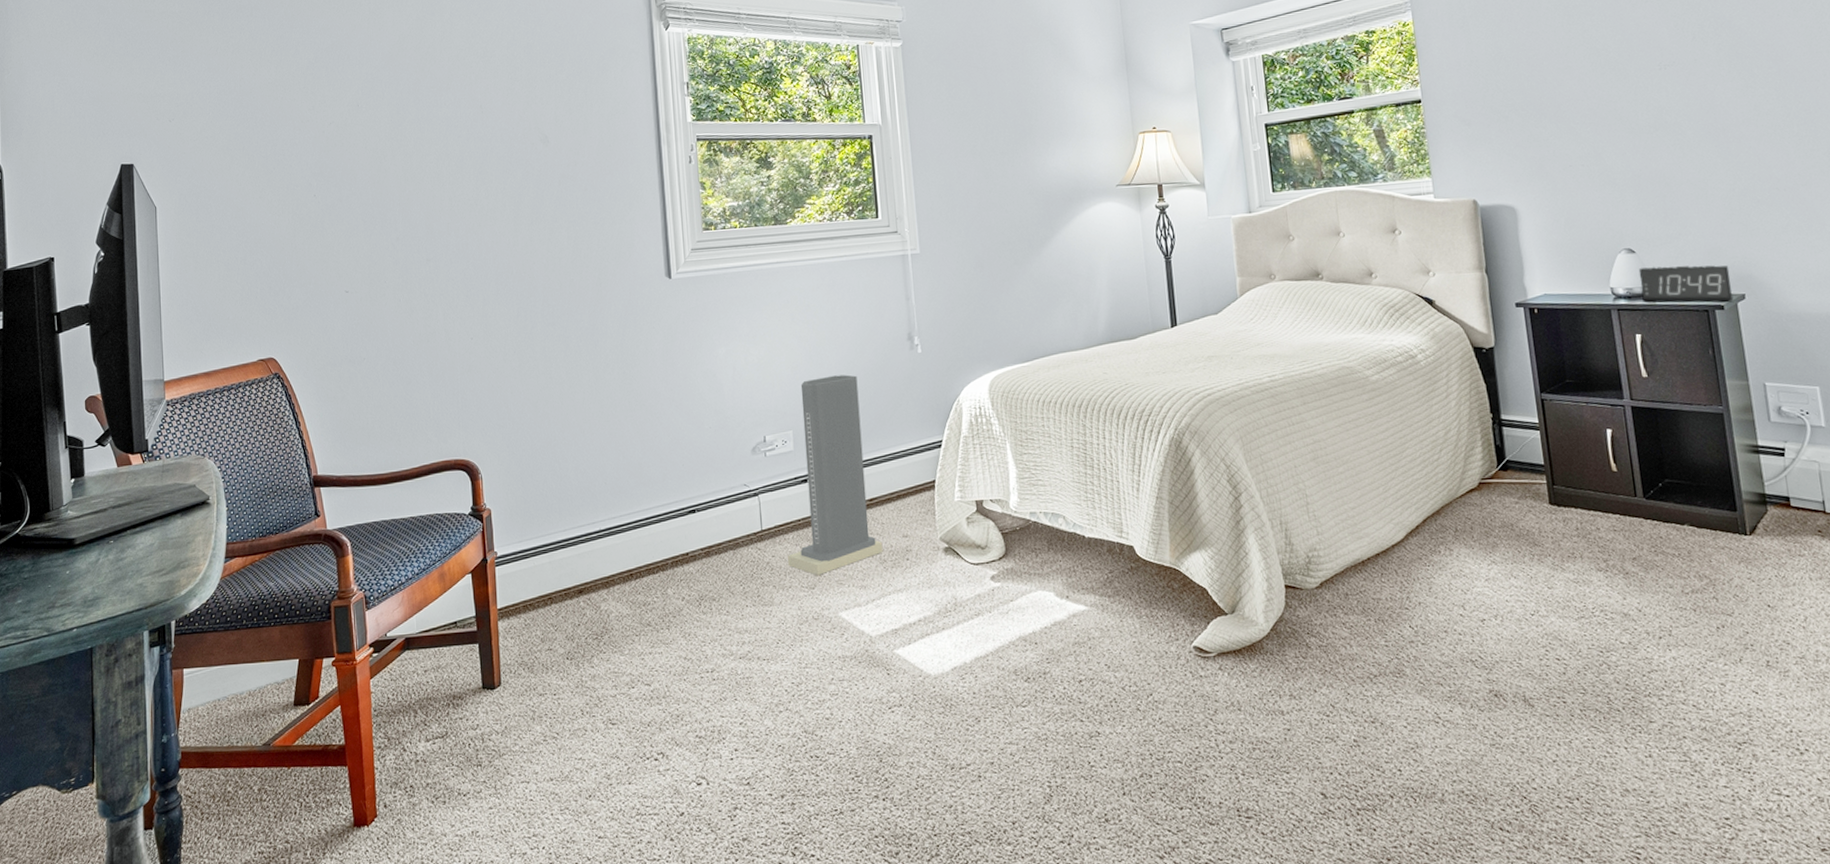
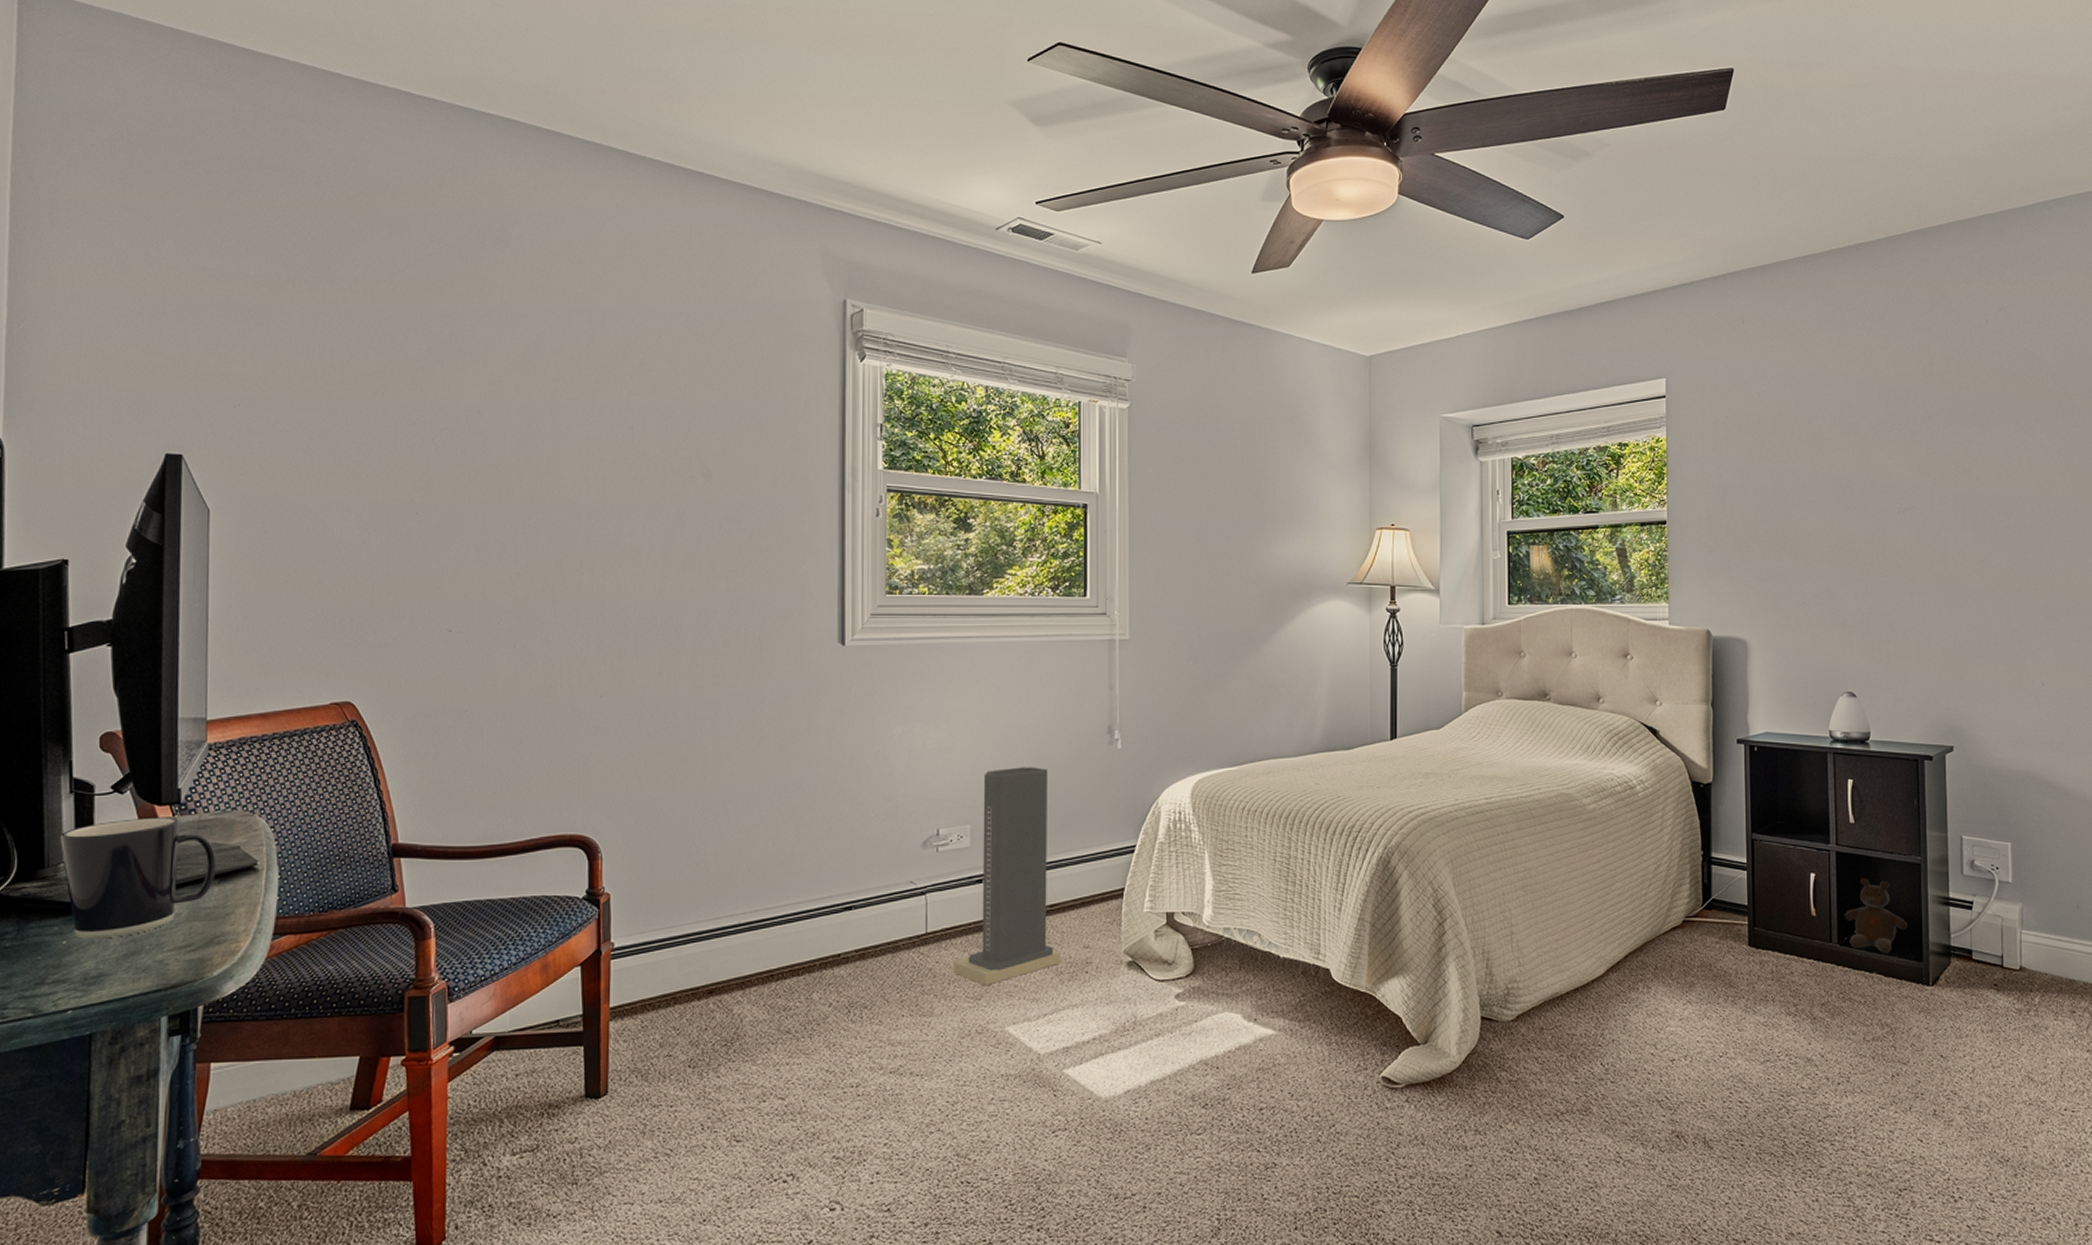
mug: none [59,463,178,569] -> present [59,817,217,939]
alarm clock: present [1638,265,1734,303] -> none [1857,713,1942,754]
stuffed bear: none [1646,430,1716,505] -> present [1844,878,1907,953]

